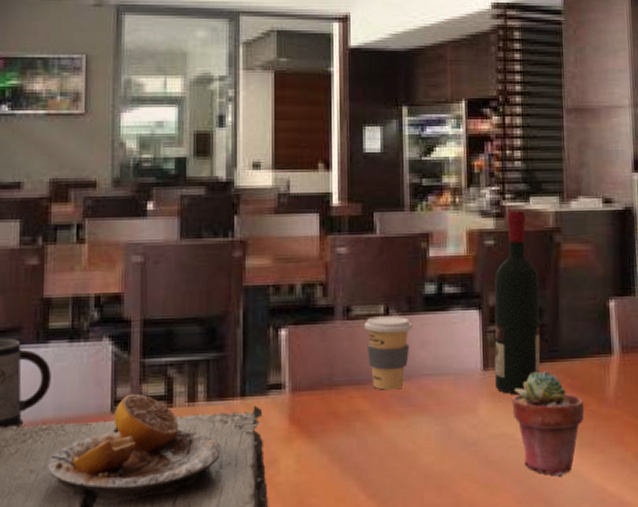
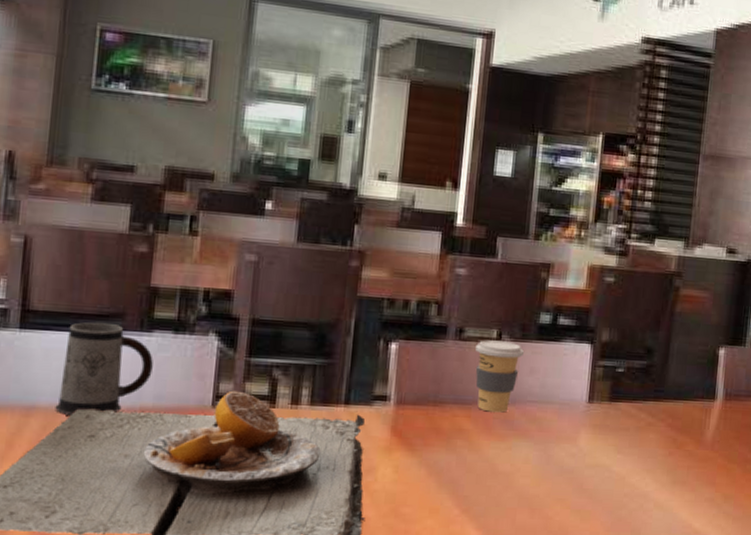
wine bottle: present [494,209,541,395] -> none [598,249,655,429]
potted succulent: present [512,371,585,476] -> none [611,409,682,509]

